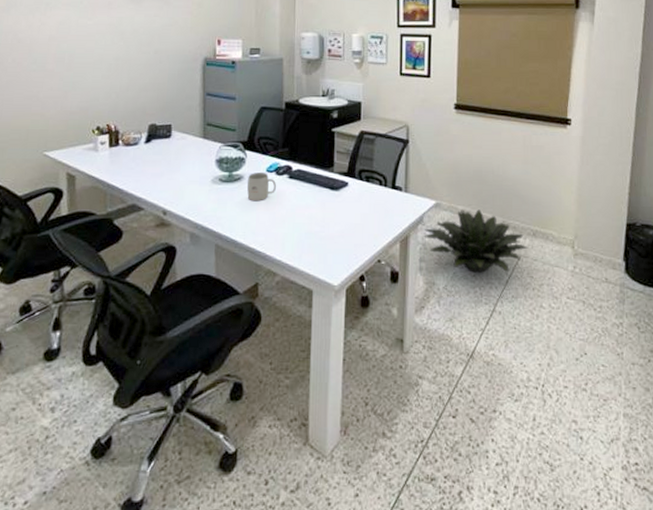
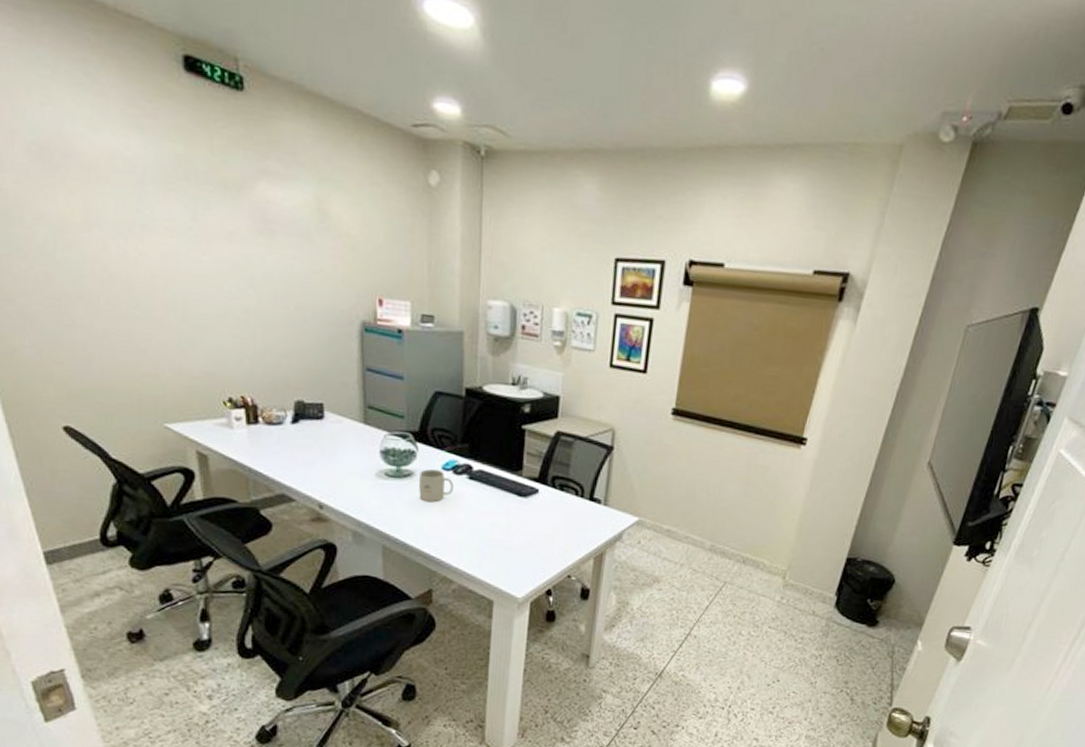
plant: present [423,209,528,273] -> none [621,529,735,597]

